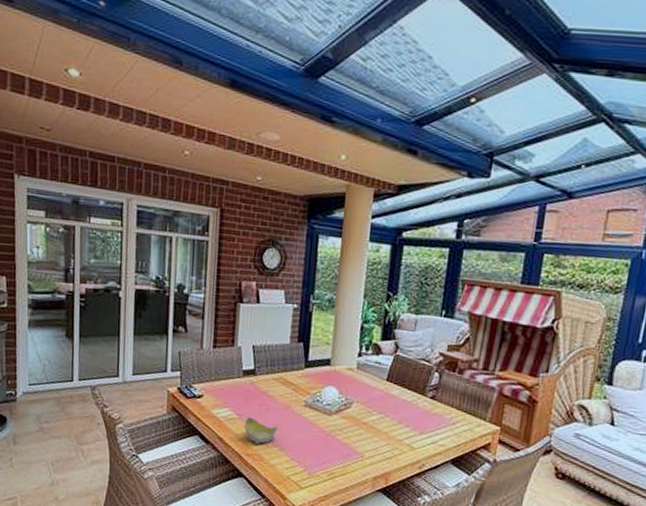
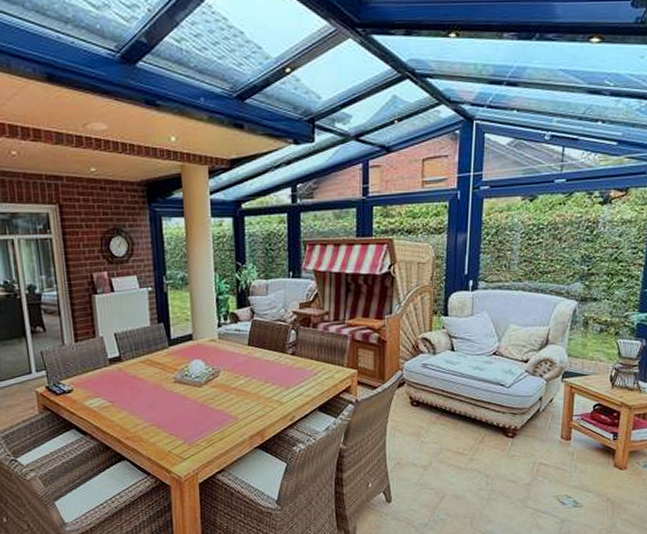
bowl: present [244,417,279,444] -> none [119,402,153,426]

